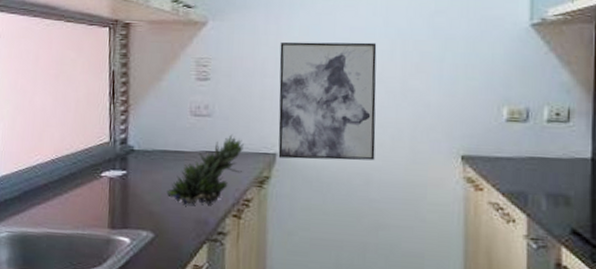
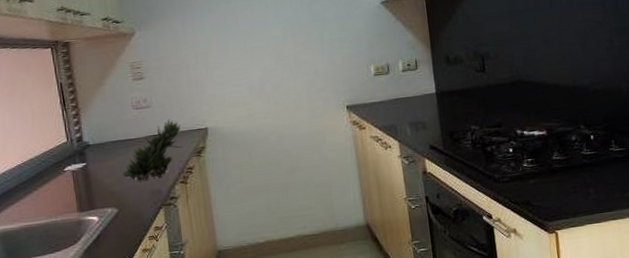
wall art: present [278,41,377,161] -> none [197,31,284,131]

